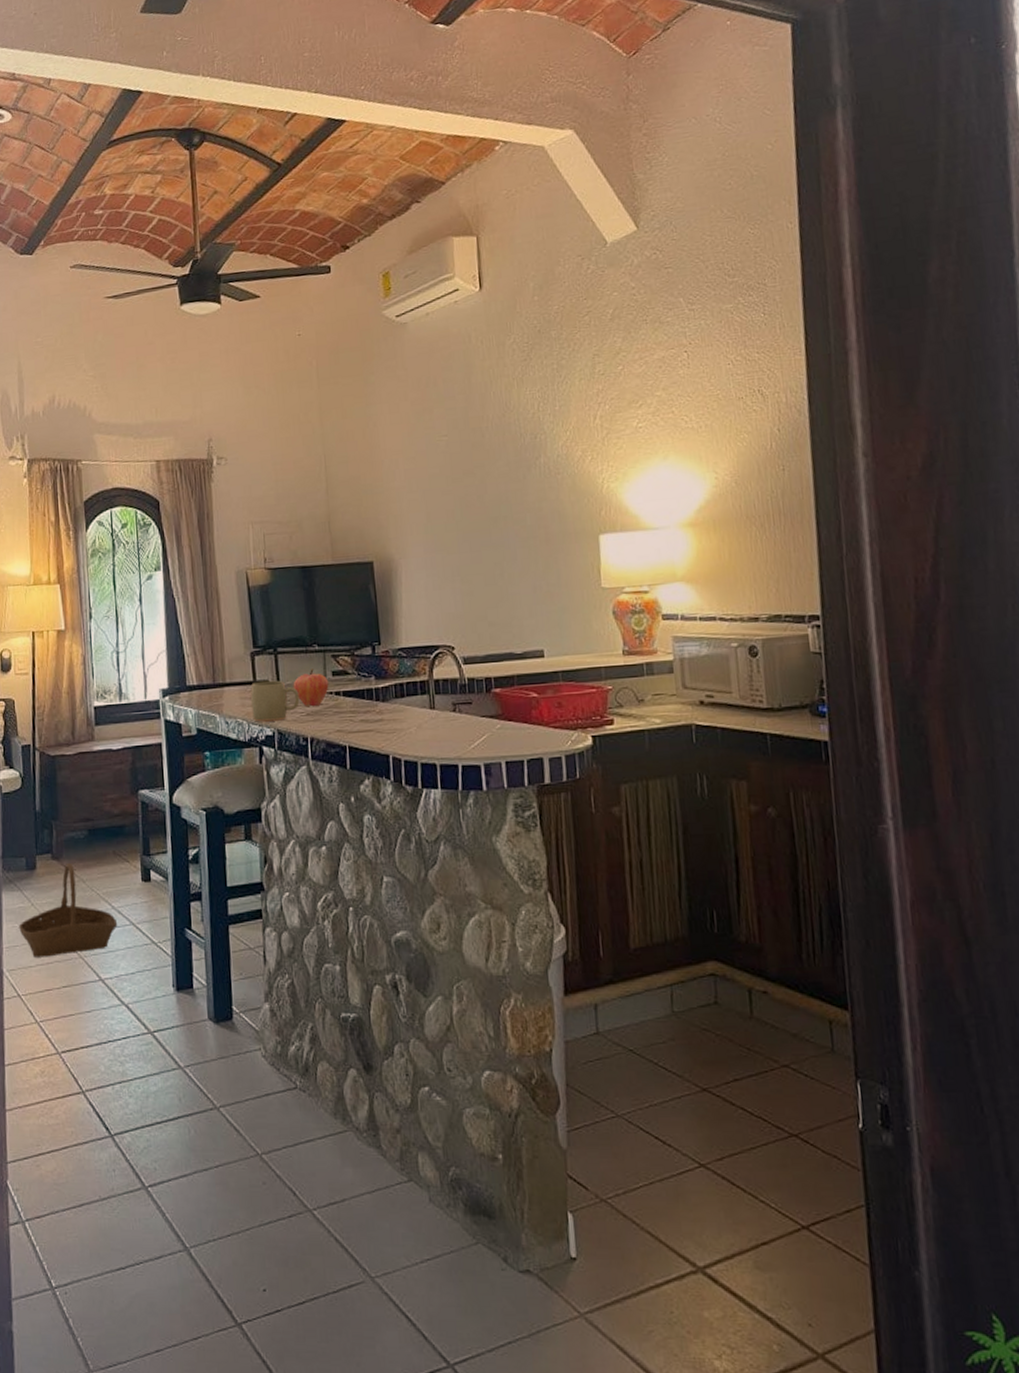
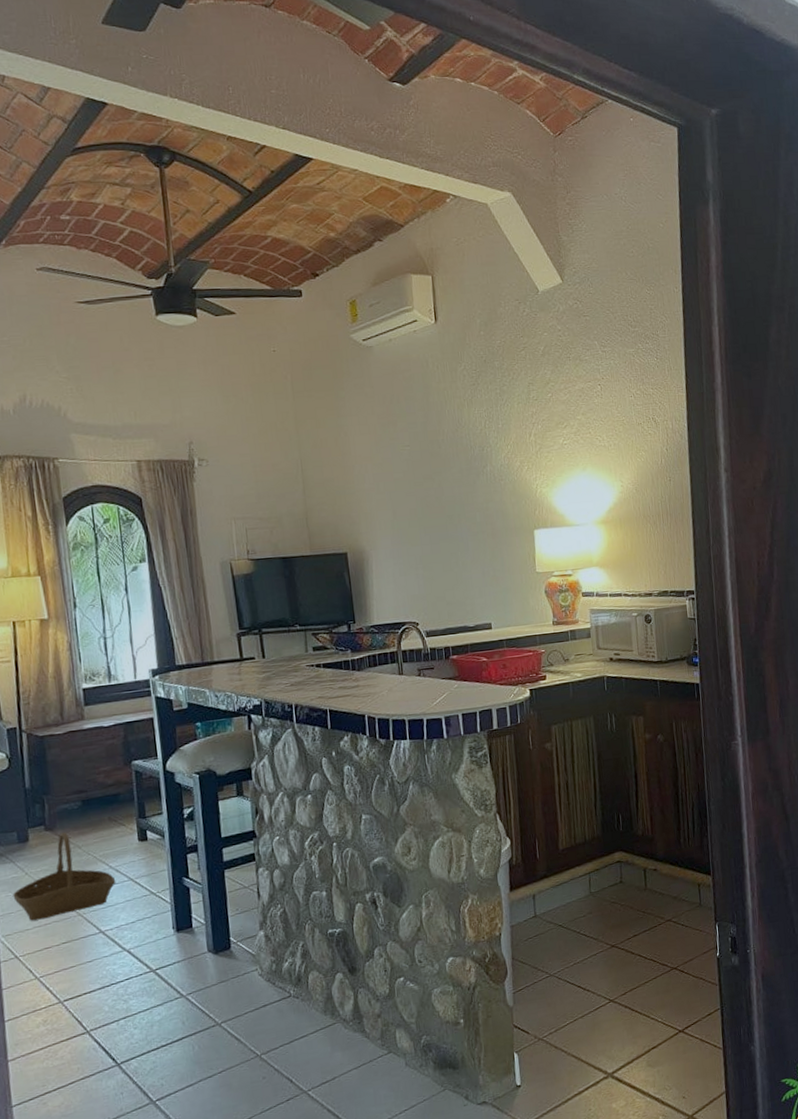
mug: present [251,680,300,722] -> none [238,657,284,694]
fruit: present [293,669,329,708] -> none [277,646,311,679]

